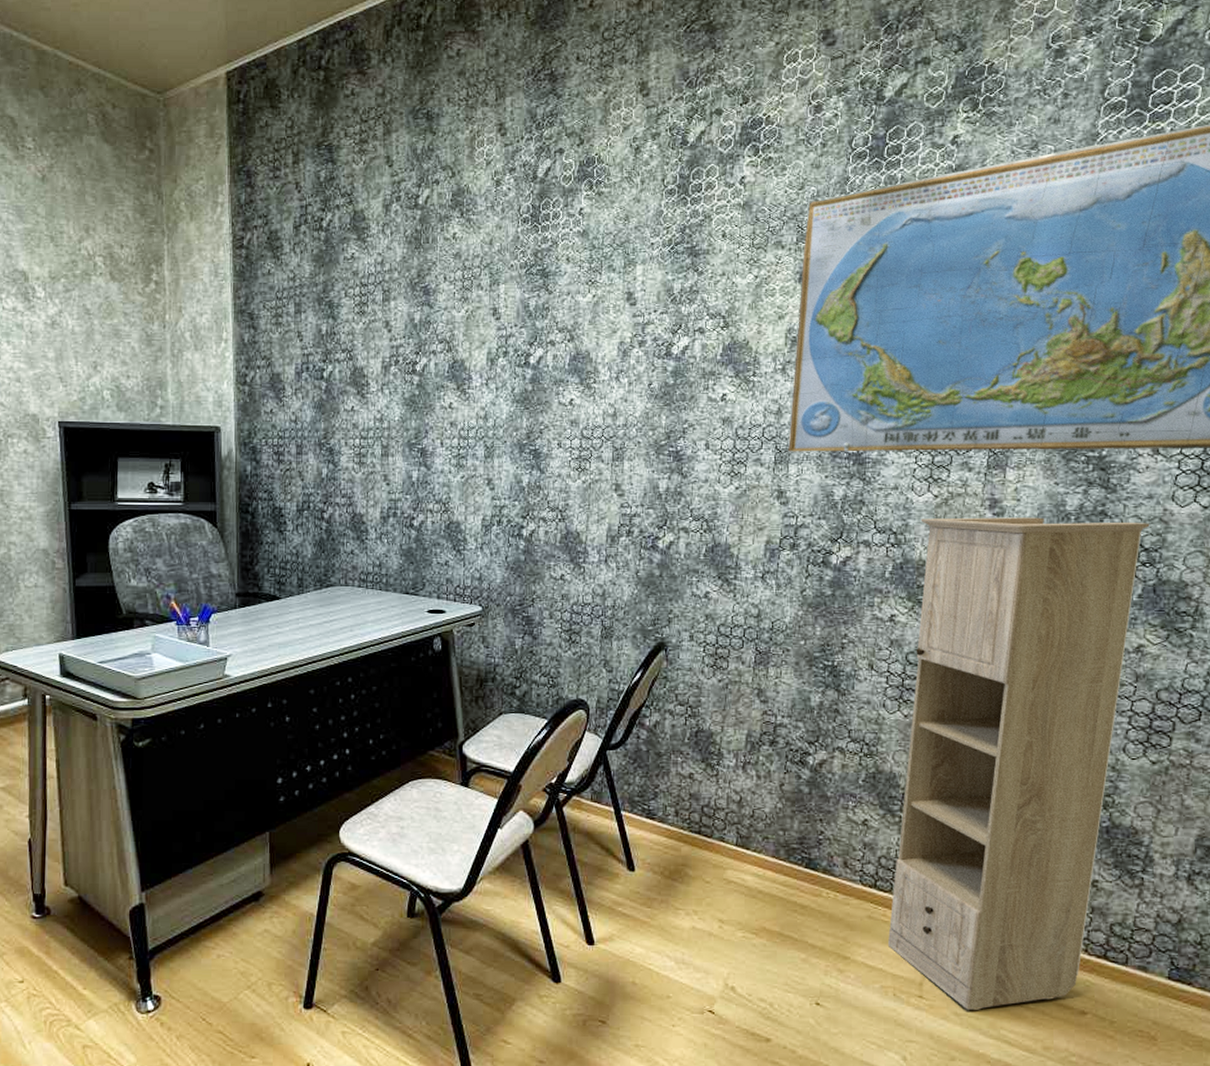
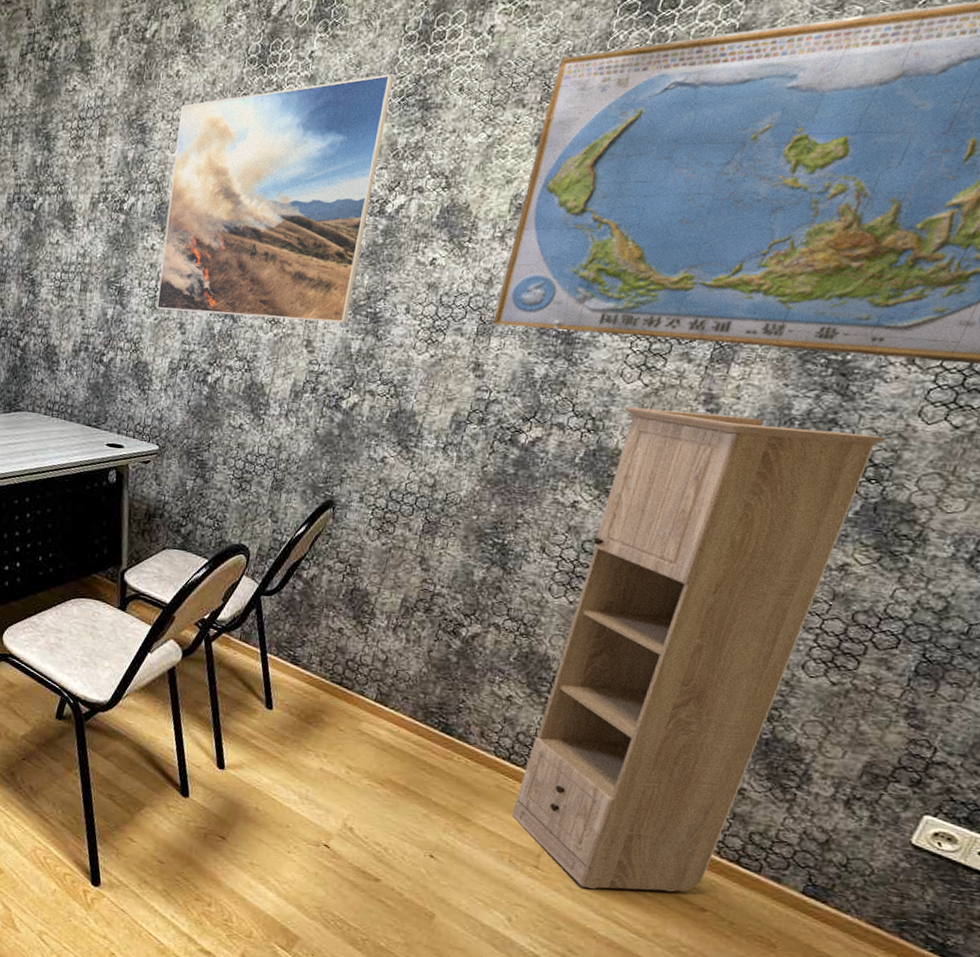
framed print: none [461,225,660,468] -> present [156,74,393,324]

